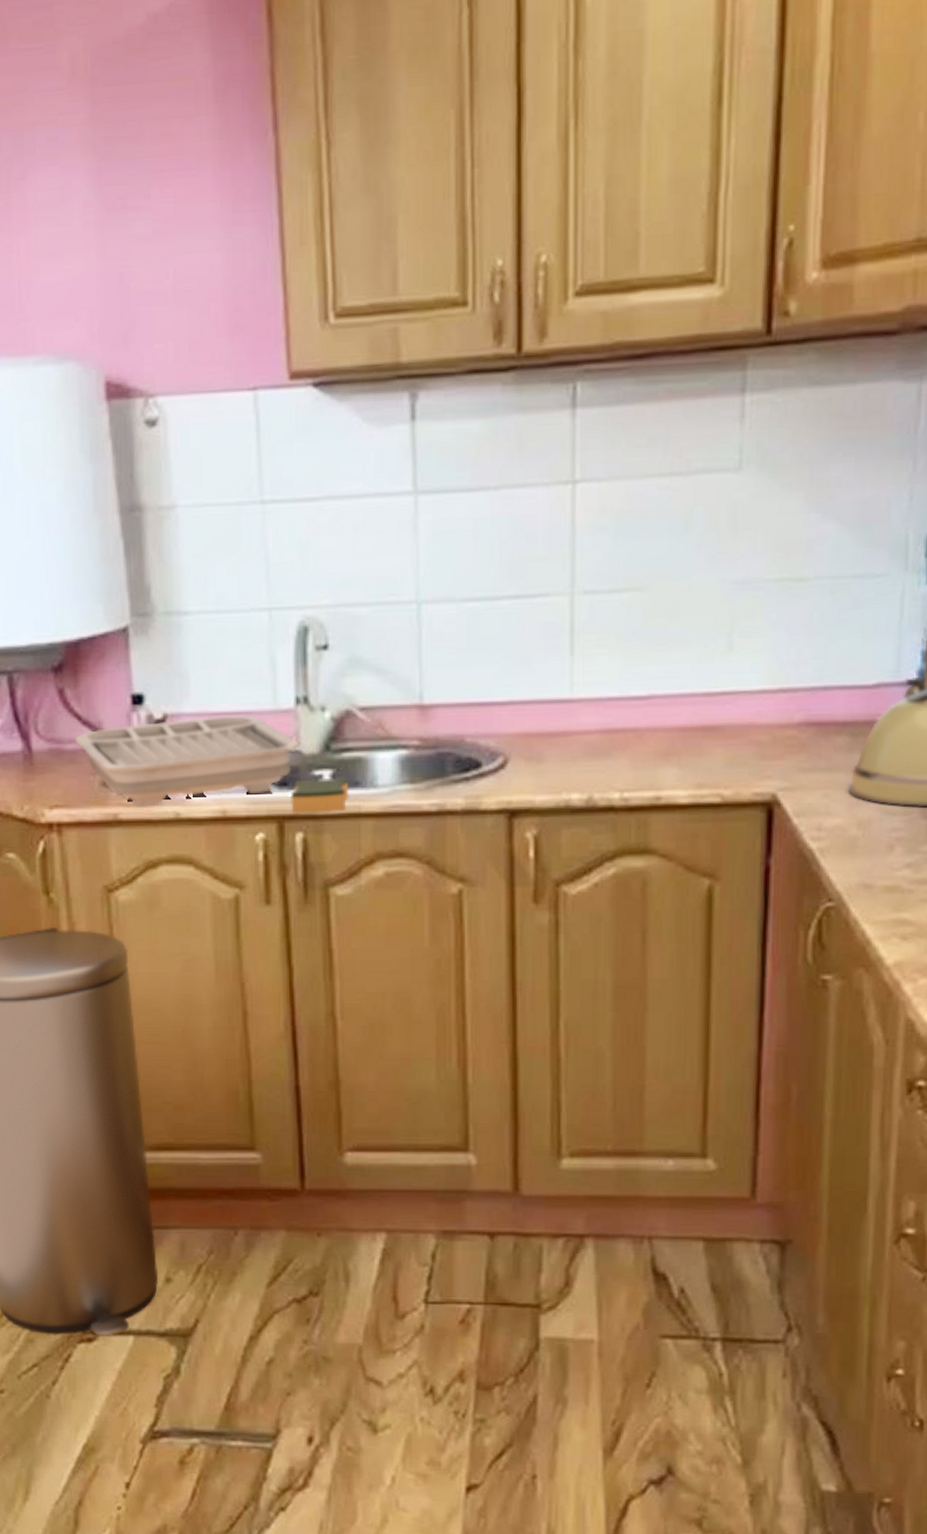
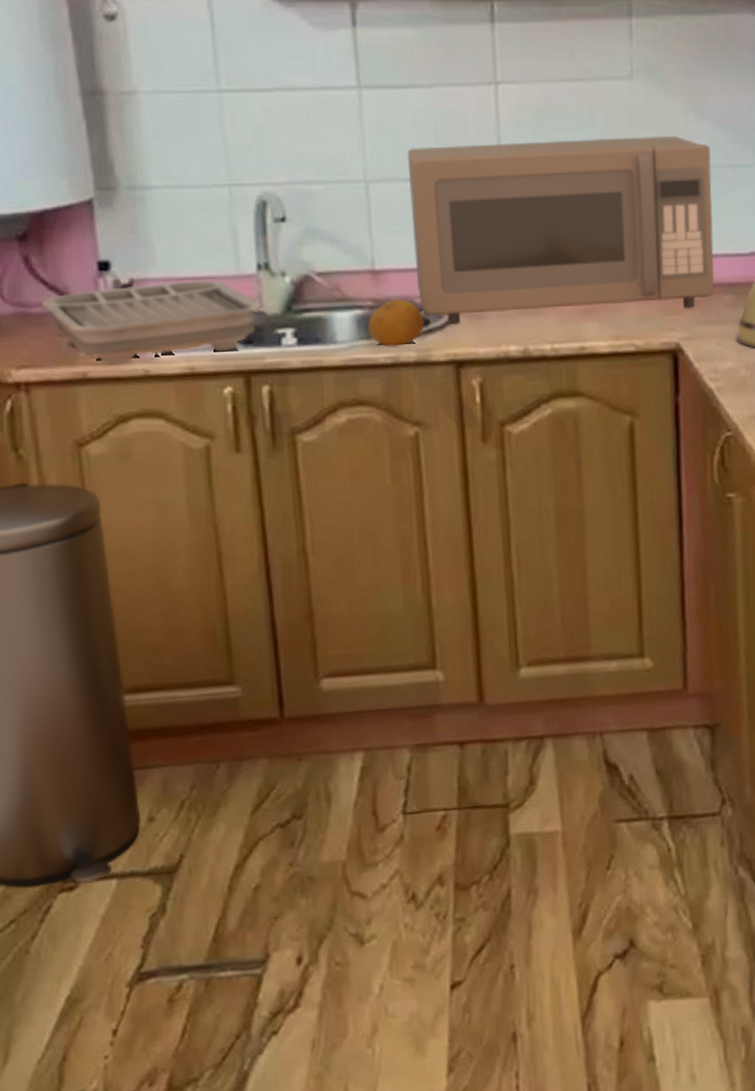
sponge: present [291,777,349,815] -> none [256,335,311,369]
fruit: none [411,738,476,794] -> present [367,299,425,349]
microwave: none [466,540,834,768] -> present [407,136,715,325]

